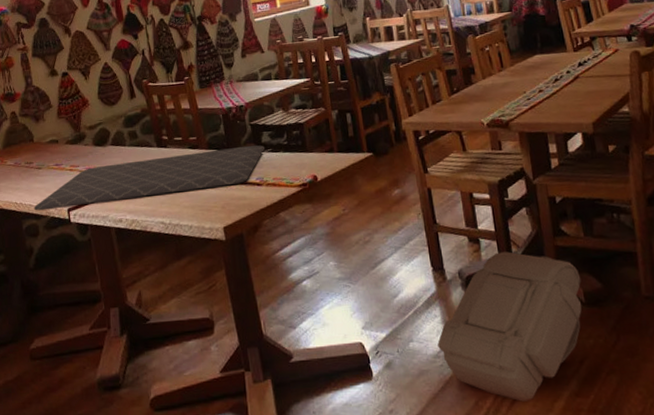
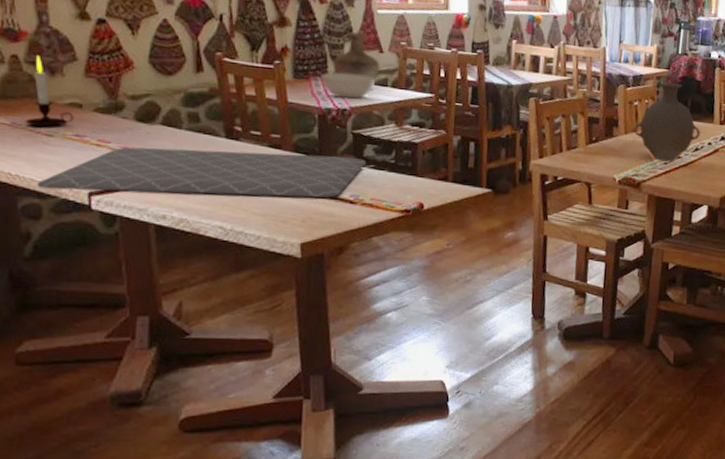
candle: none [23,109,54,163] -> present [25,56,74,127]
bowl: none [219,74,262,97] -> present [320,72,376,99]
vase: none [227,40,264,78] -> present [332,32,380,80]
backpack: present [437,251,582,402] -> none [523,308,675,448]
vase: none [491,22,557,98] -> present [634,82,700,162]

